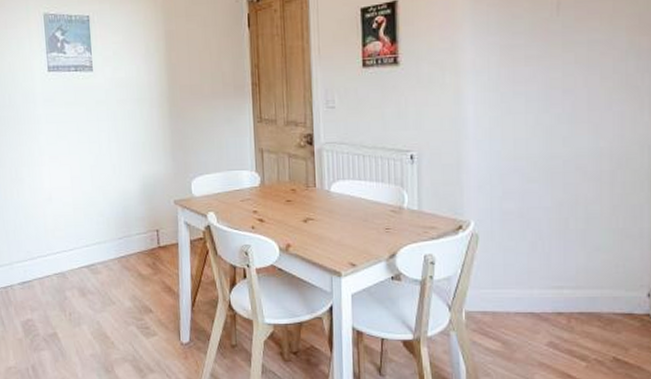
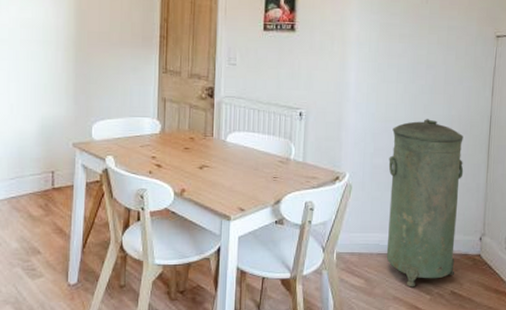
trash can: none [522,153,621,352] -> present [386,119,464,288]

